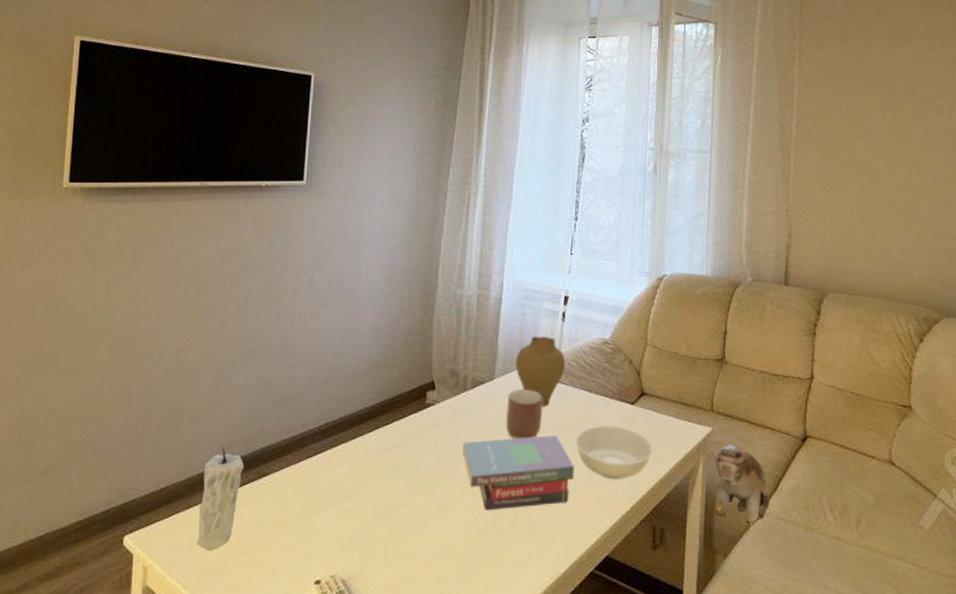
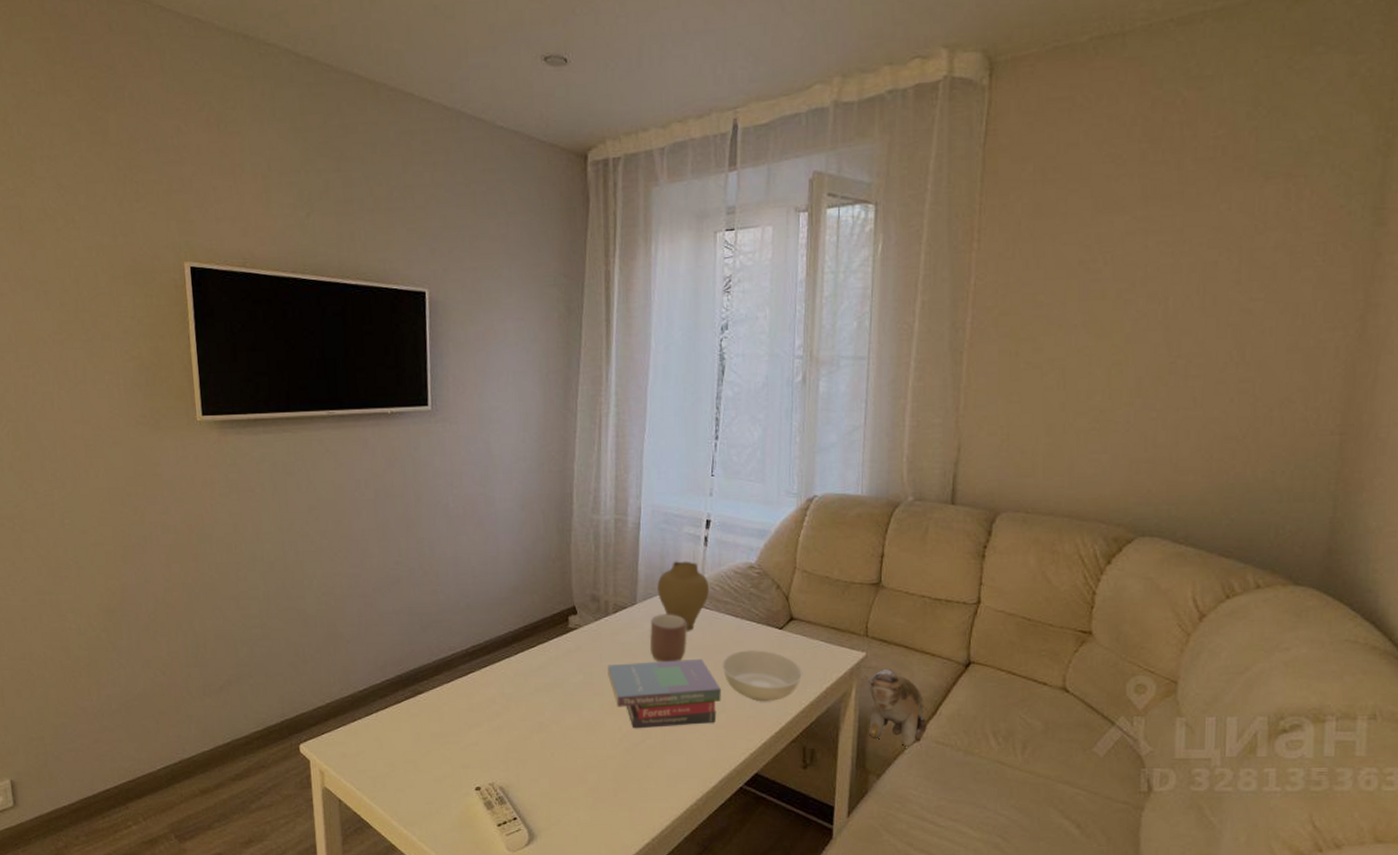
candle: present [197,446,245,551] -> none [362,667,400,759]

